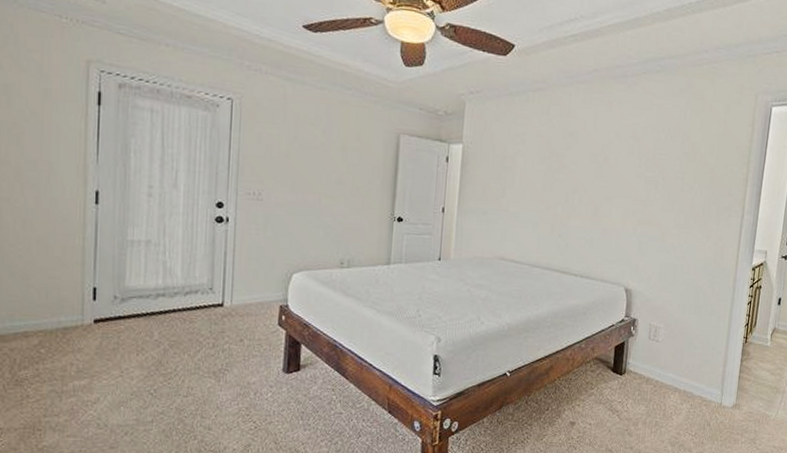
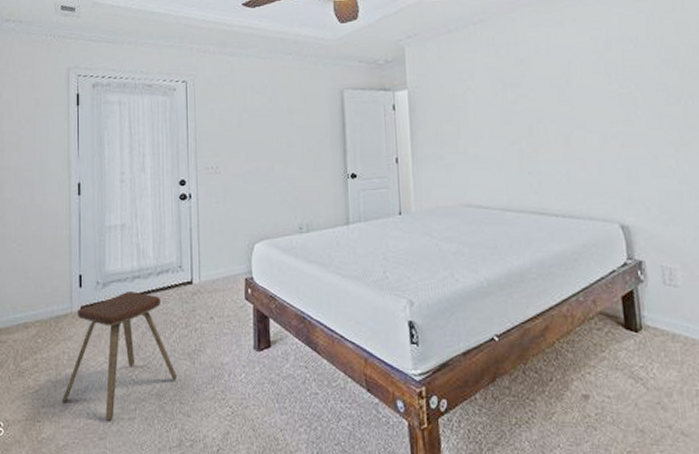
music stool: none [69,309,201,431] -> present [63,292,178,421]

